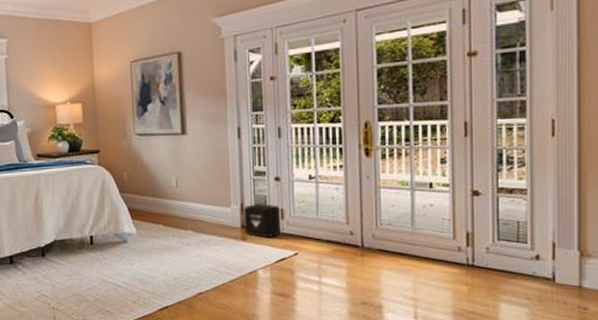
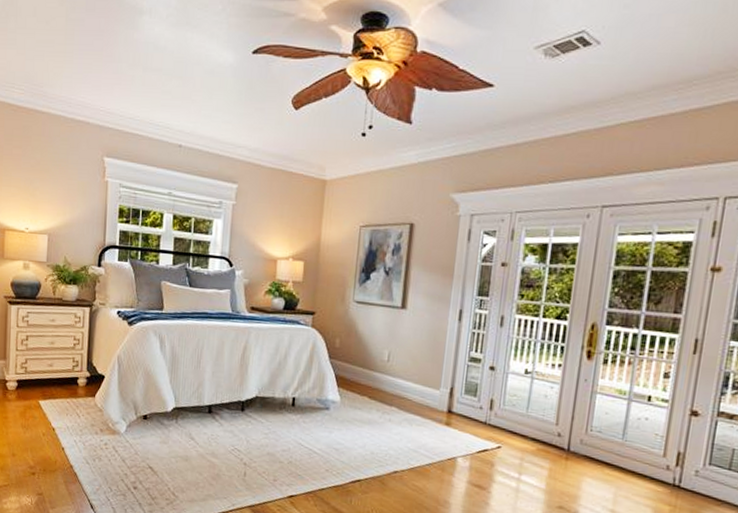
air purifier: present [243,204,282,239] -> none [449,390,491,427]

